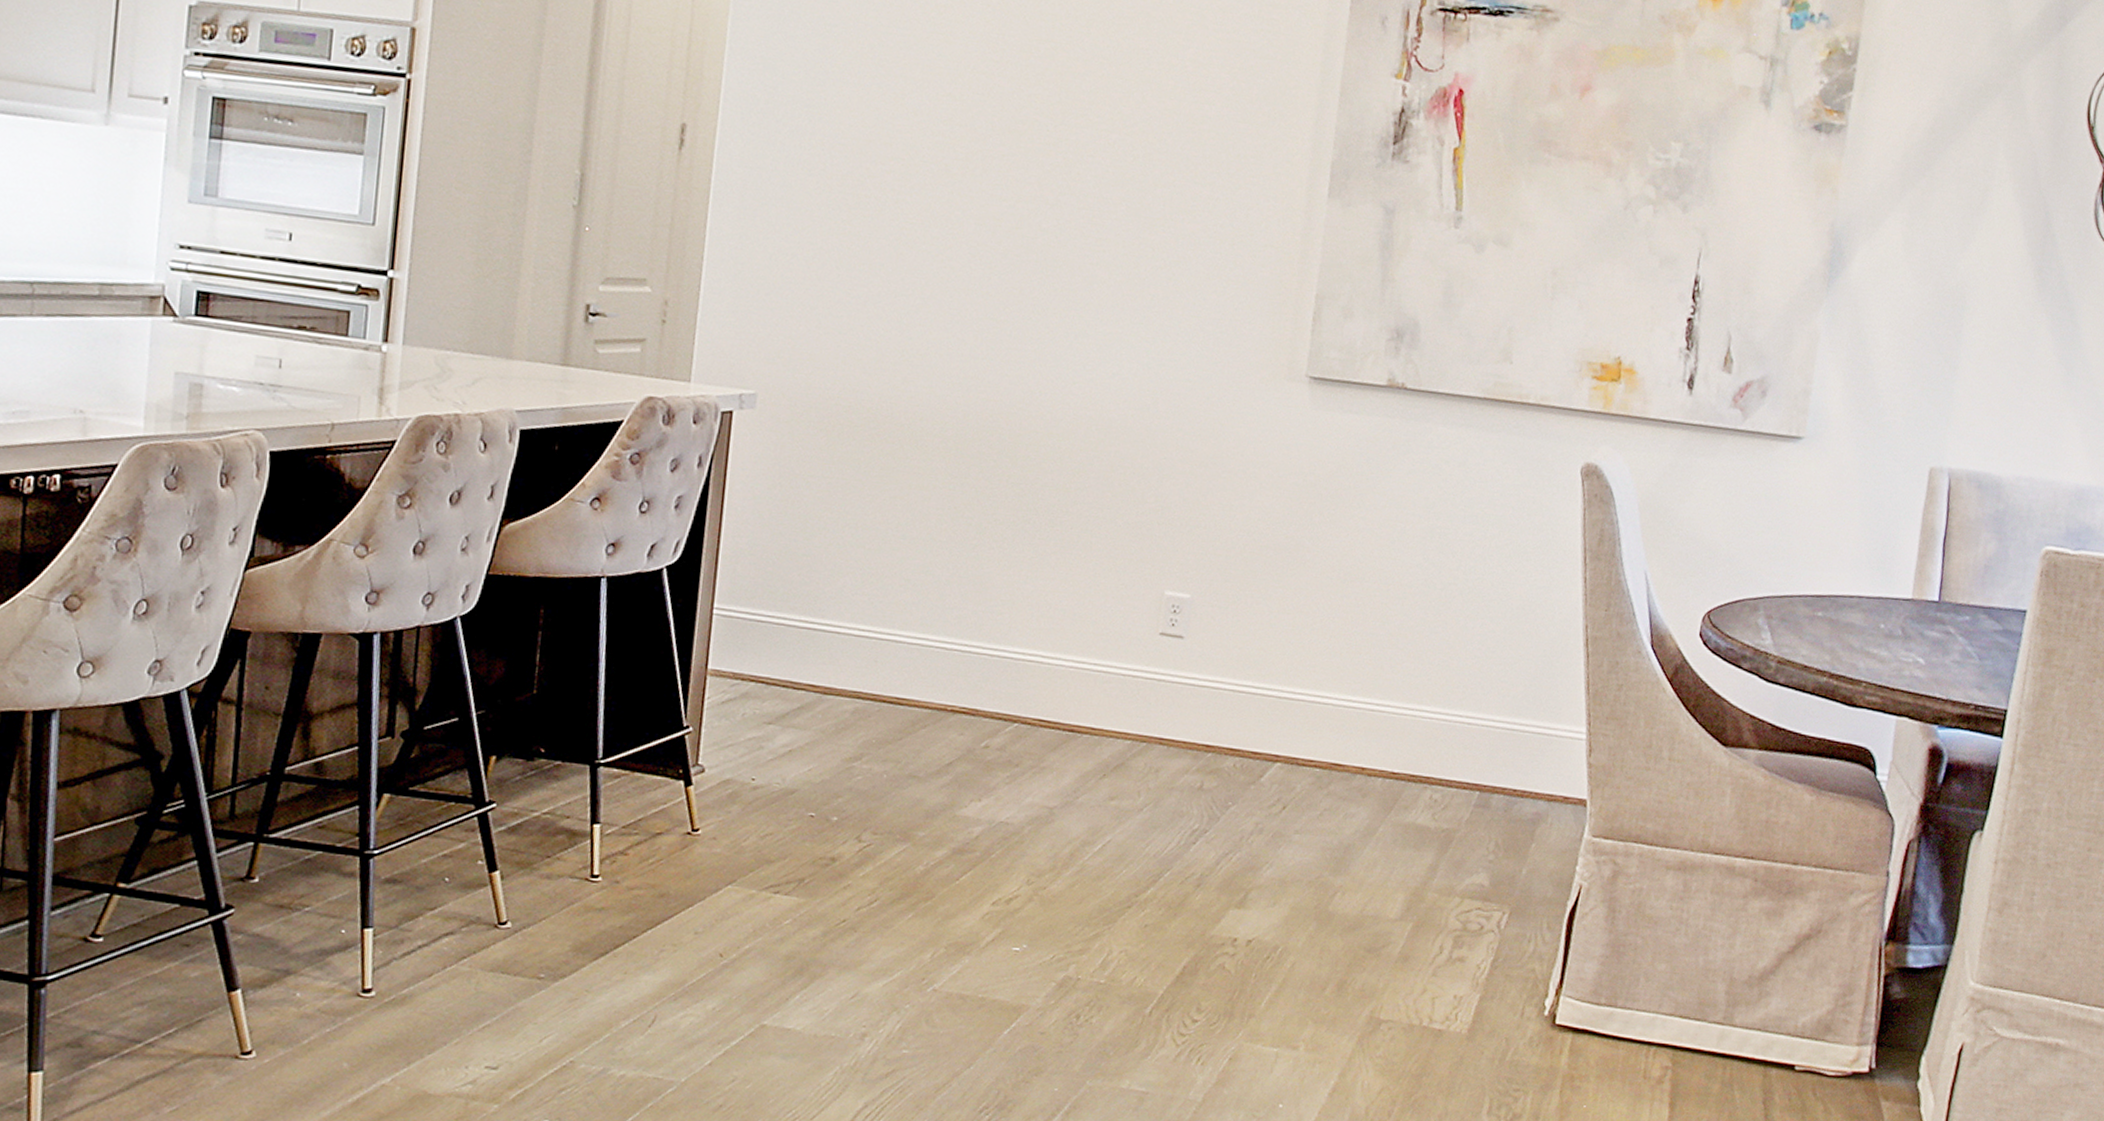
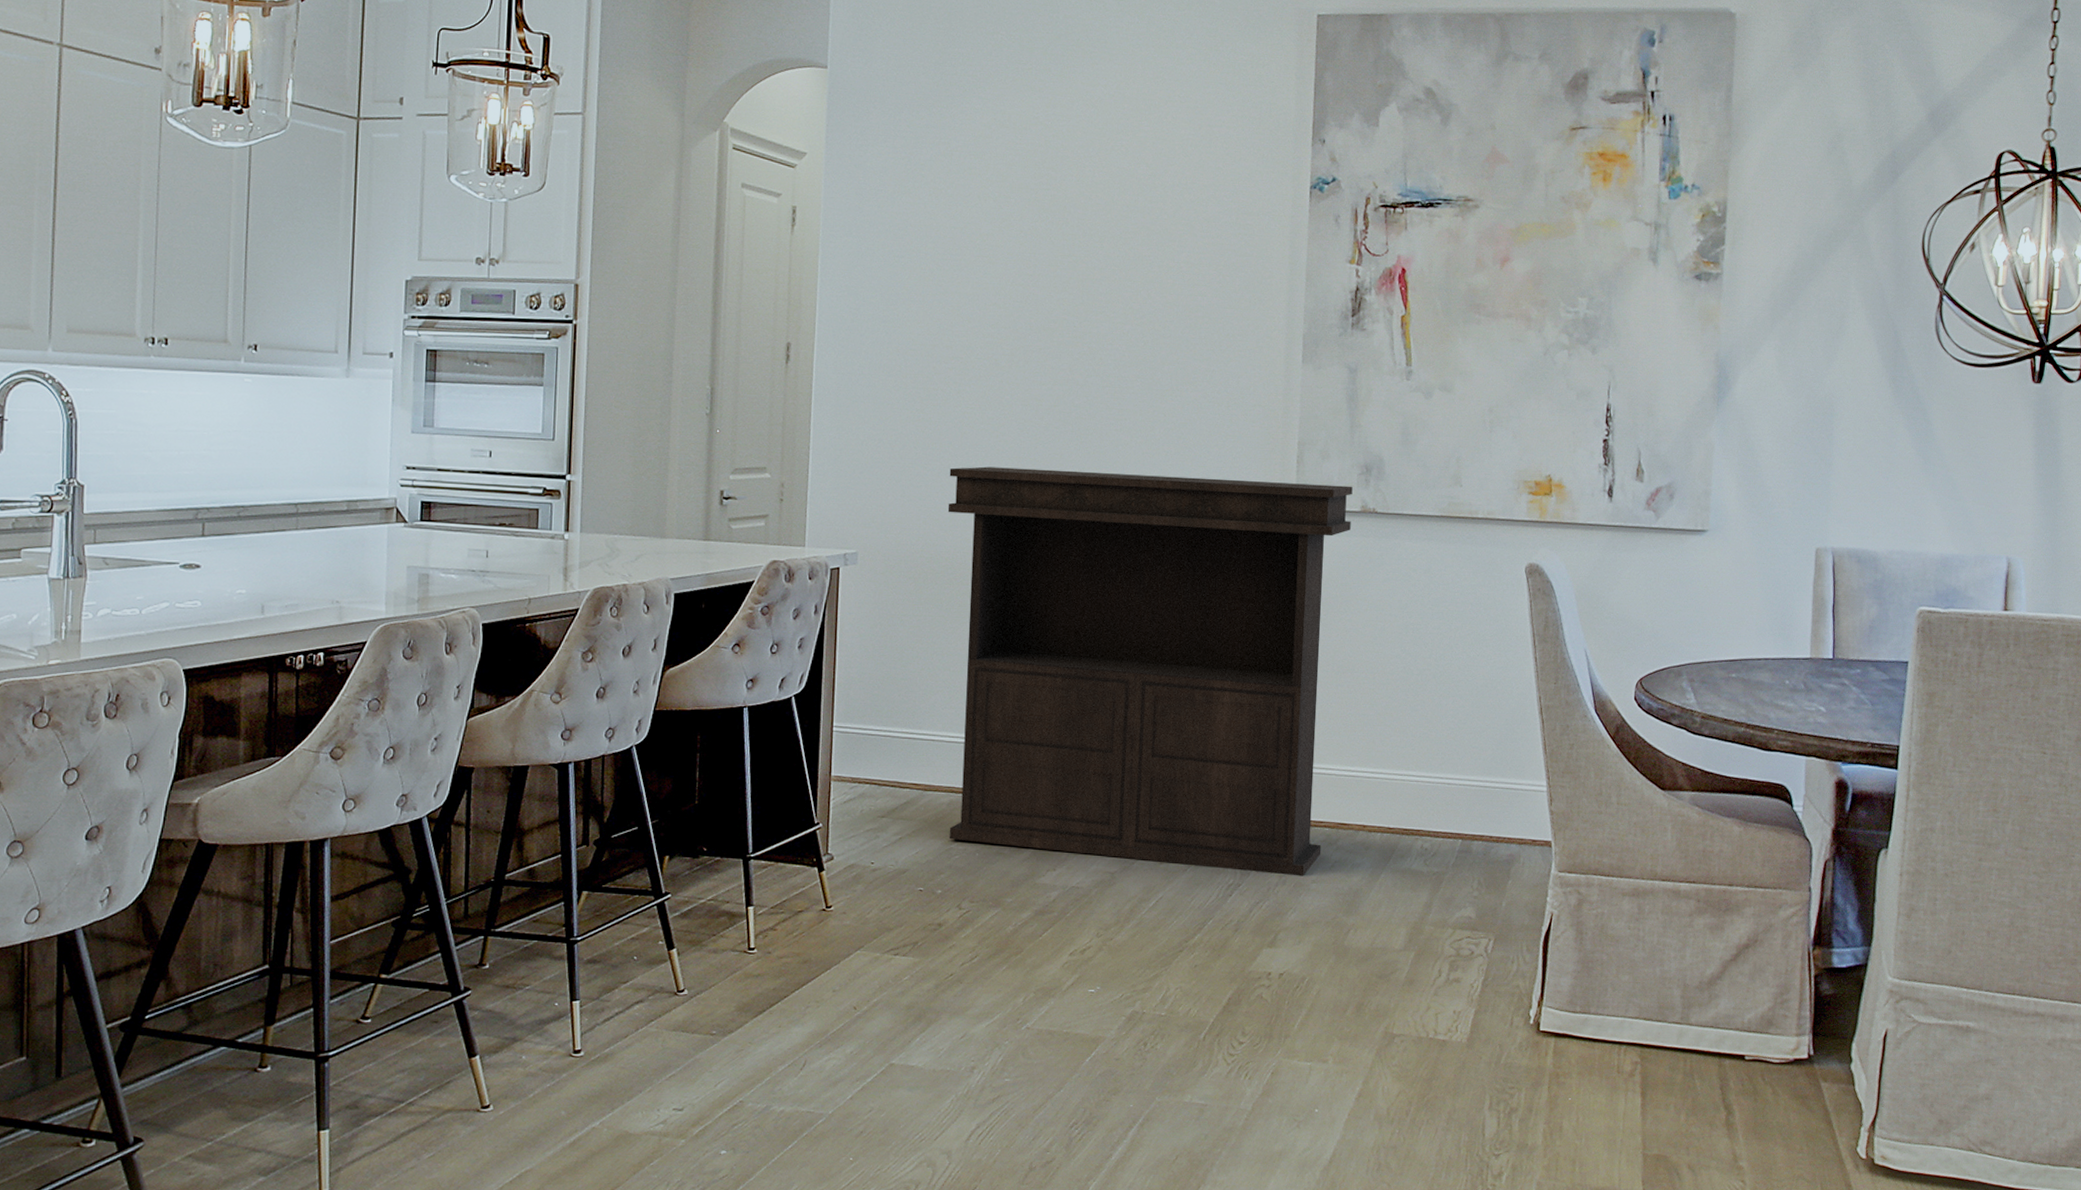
console table: none [850,296,1379,825] -> present [947,466,1353,876]

